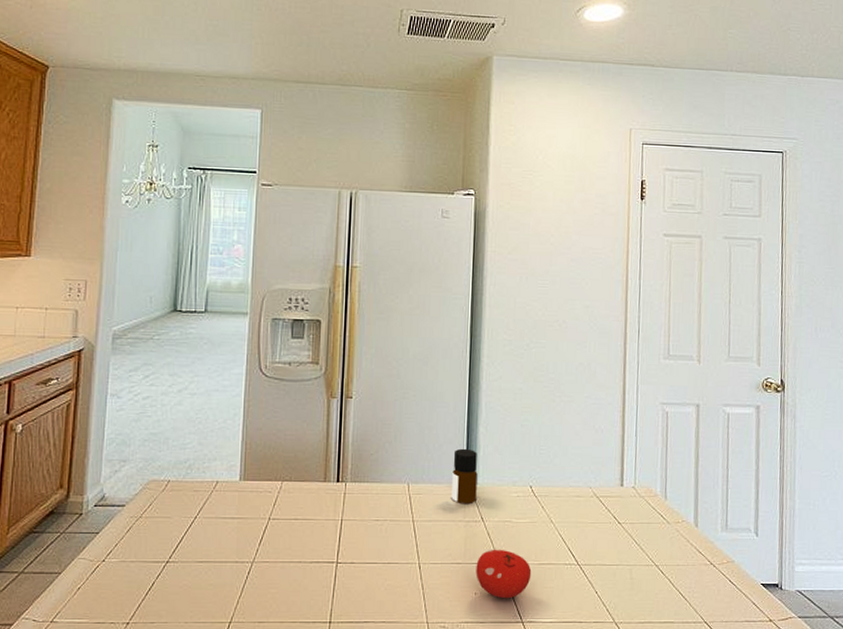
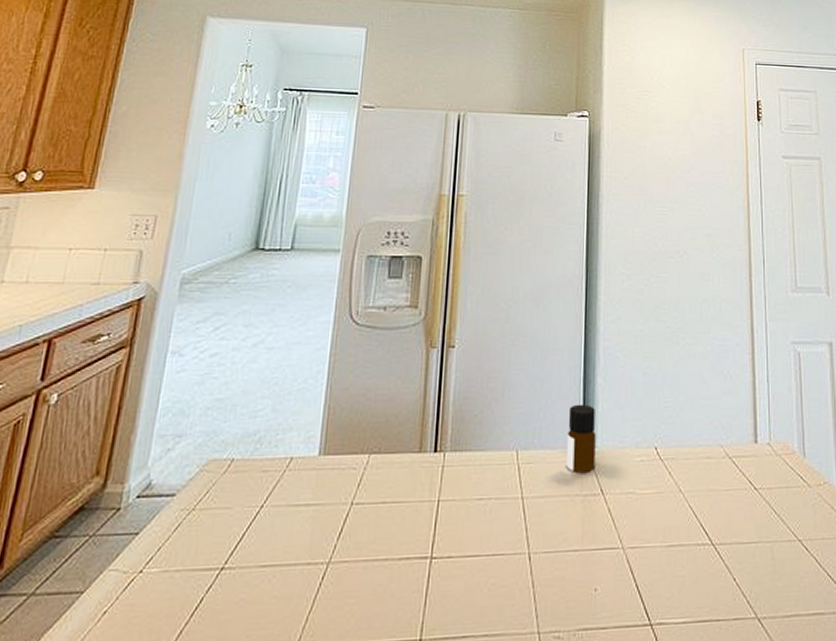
fruit: present [476,549,532,599] -> none [595,529,660,595]

